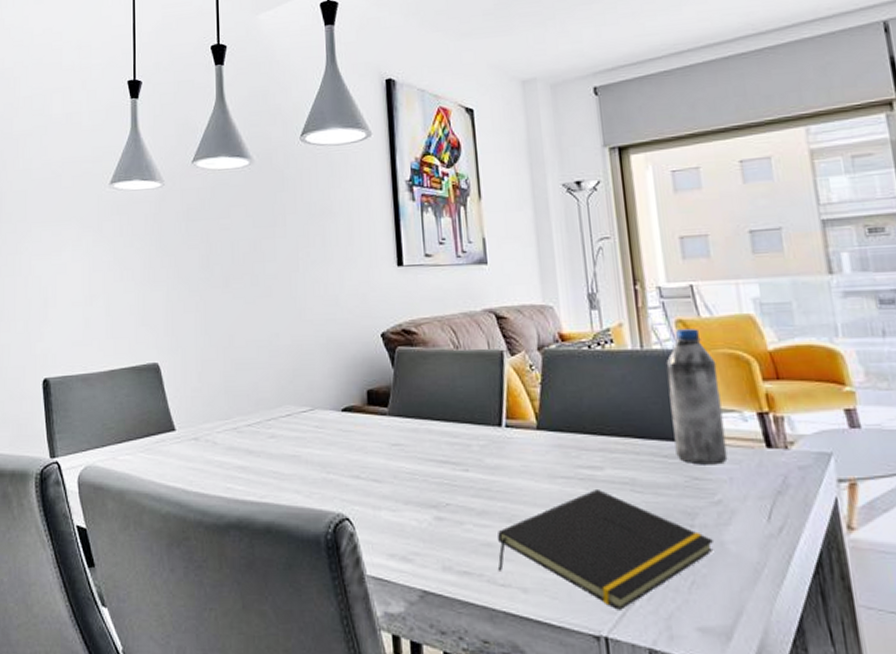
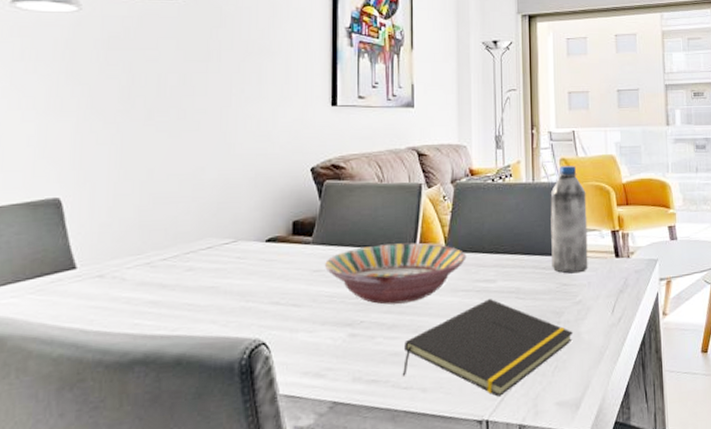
serving bowl: none [402,418,564,487] -> present [324,242,467,305]

